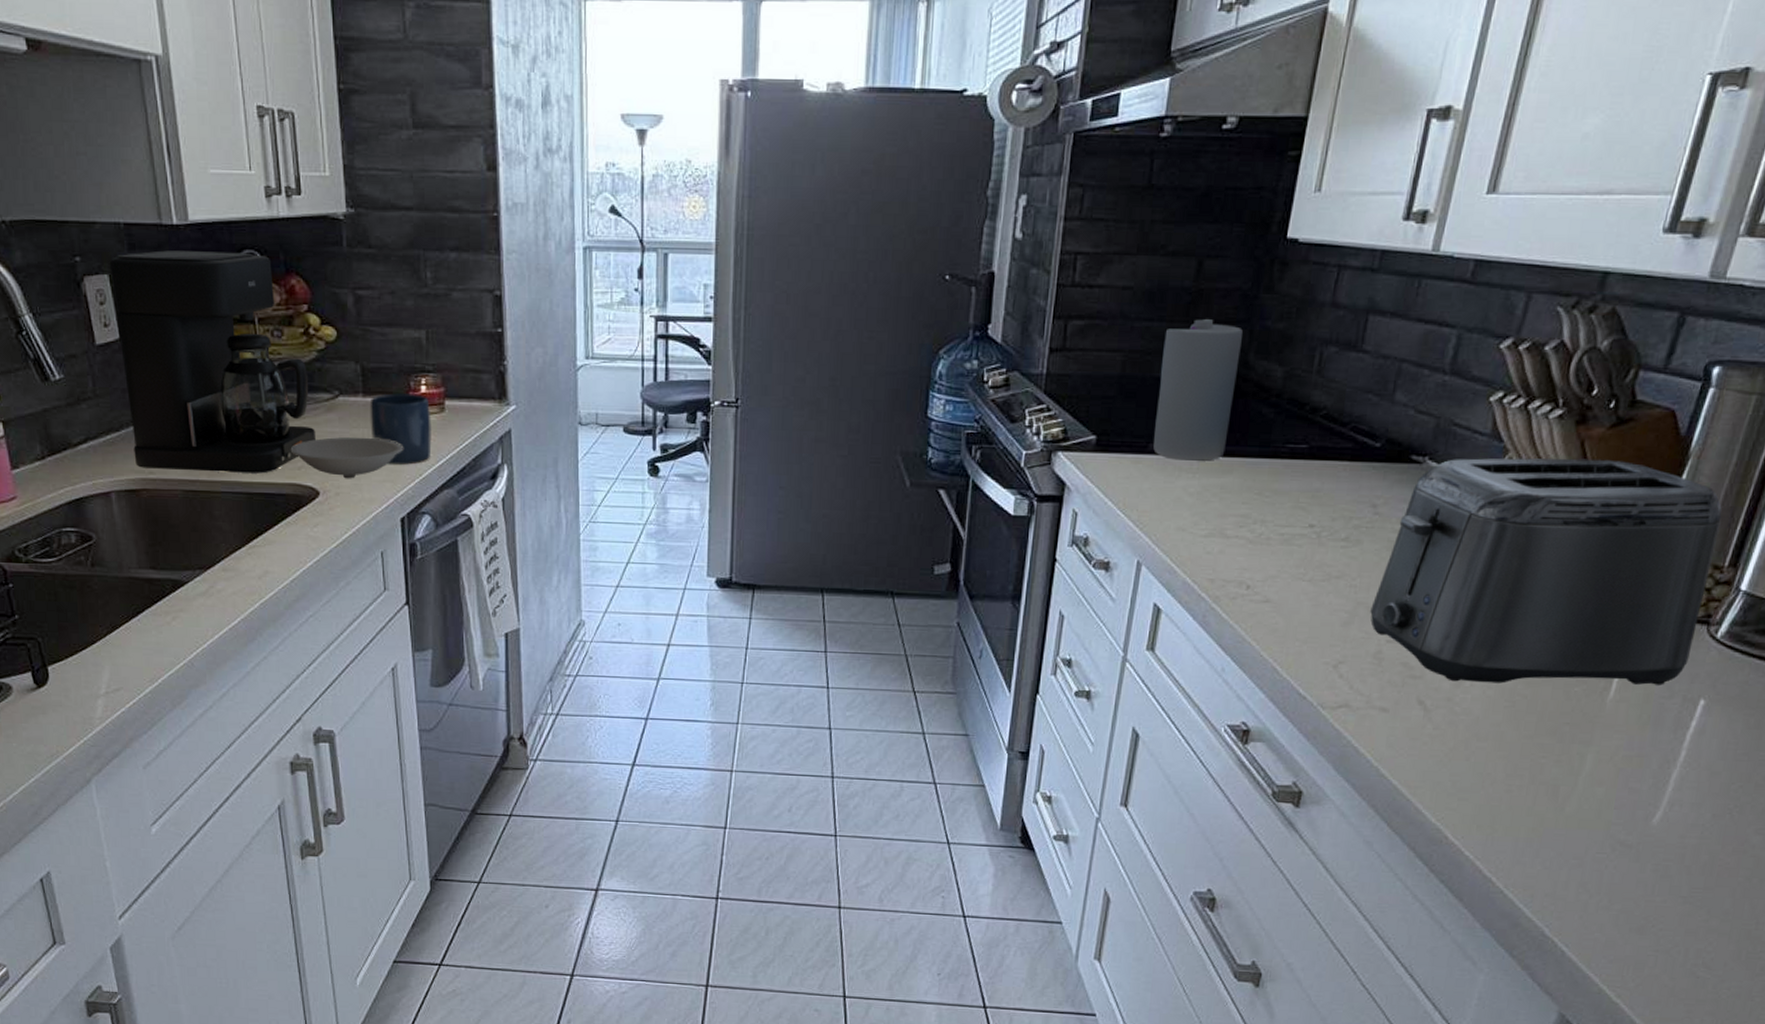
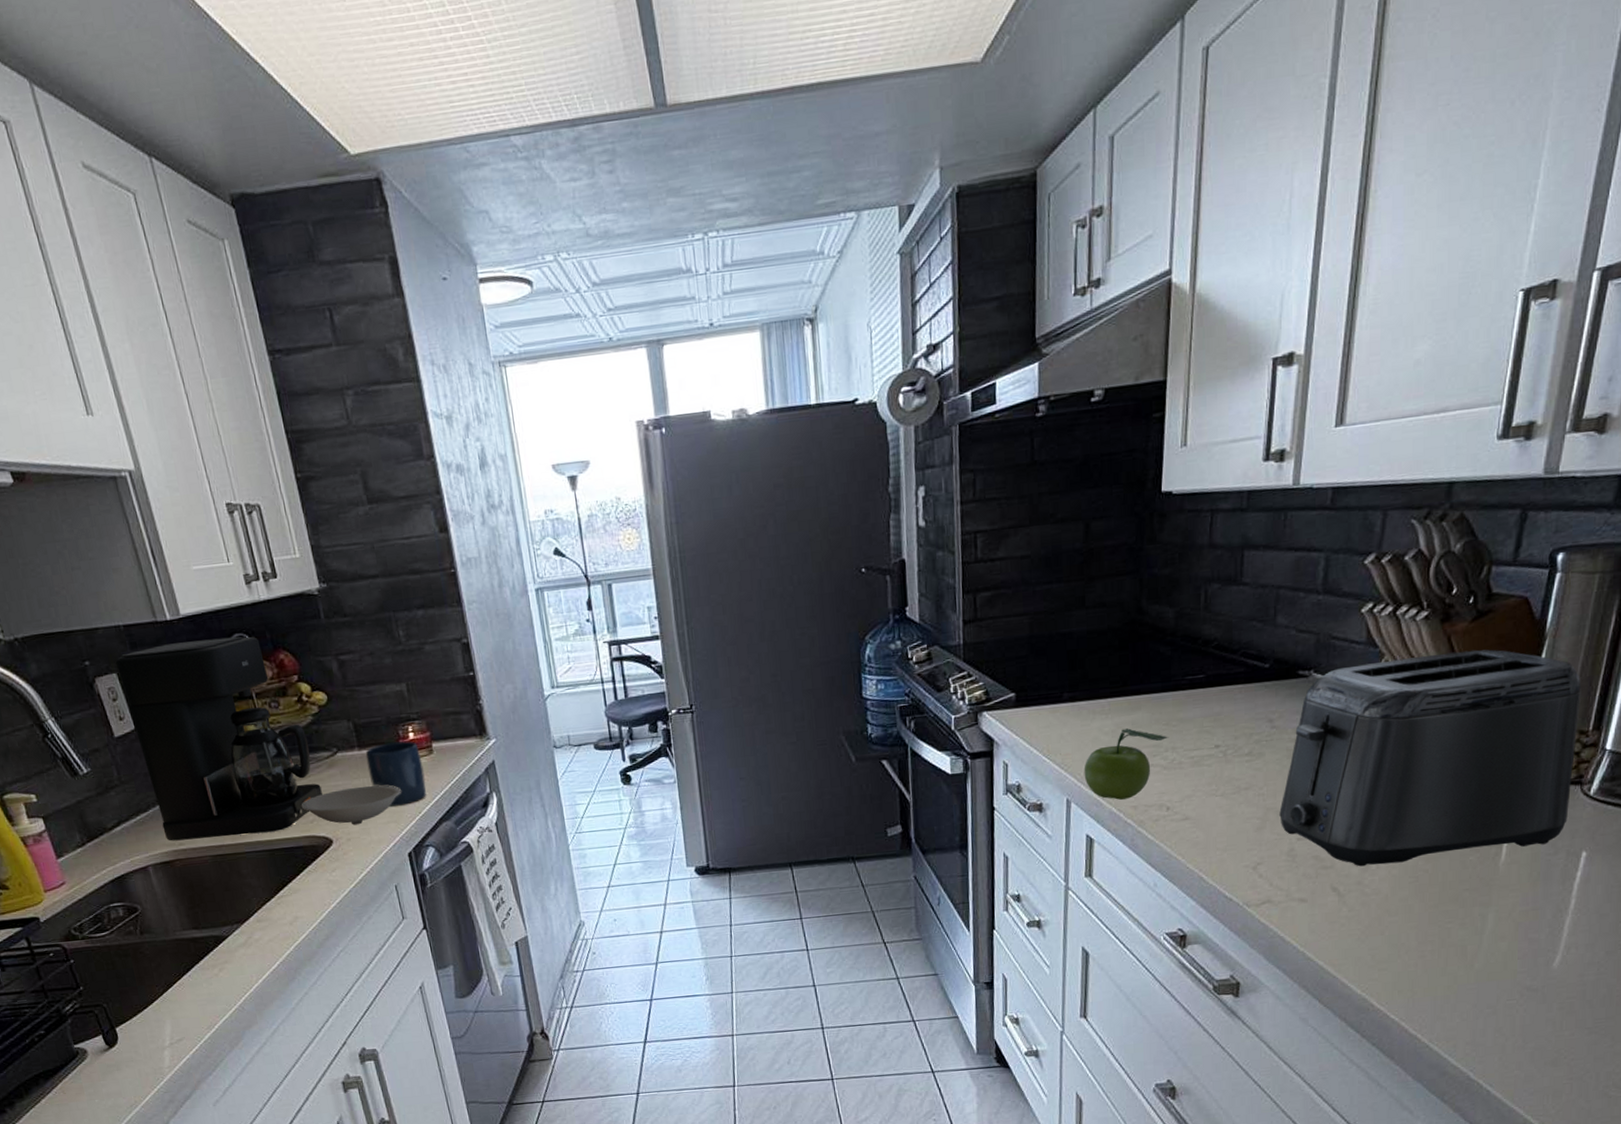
paper towel holder: present [1153,319,1243,462] -> none [1064,575,1134,705]
fruit: none [1160,492,1260,570] -> present [1084,728,1169,800]

